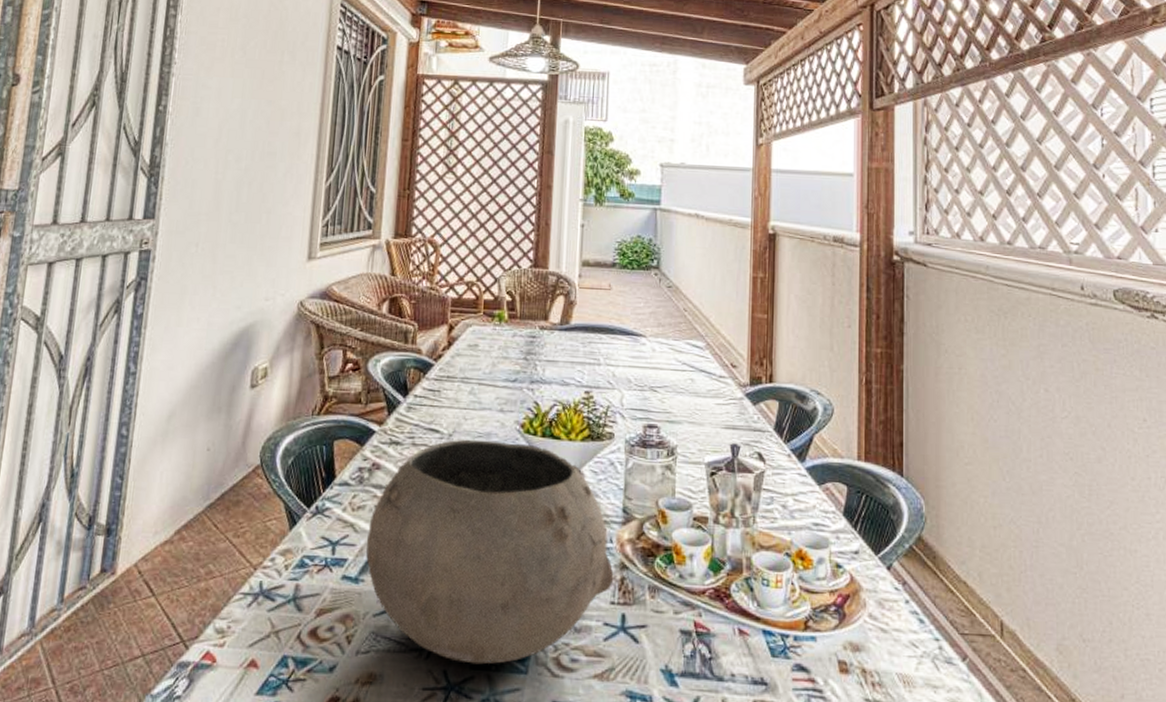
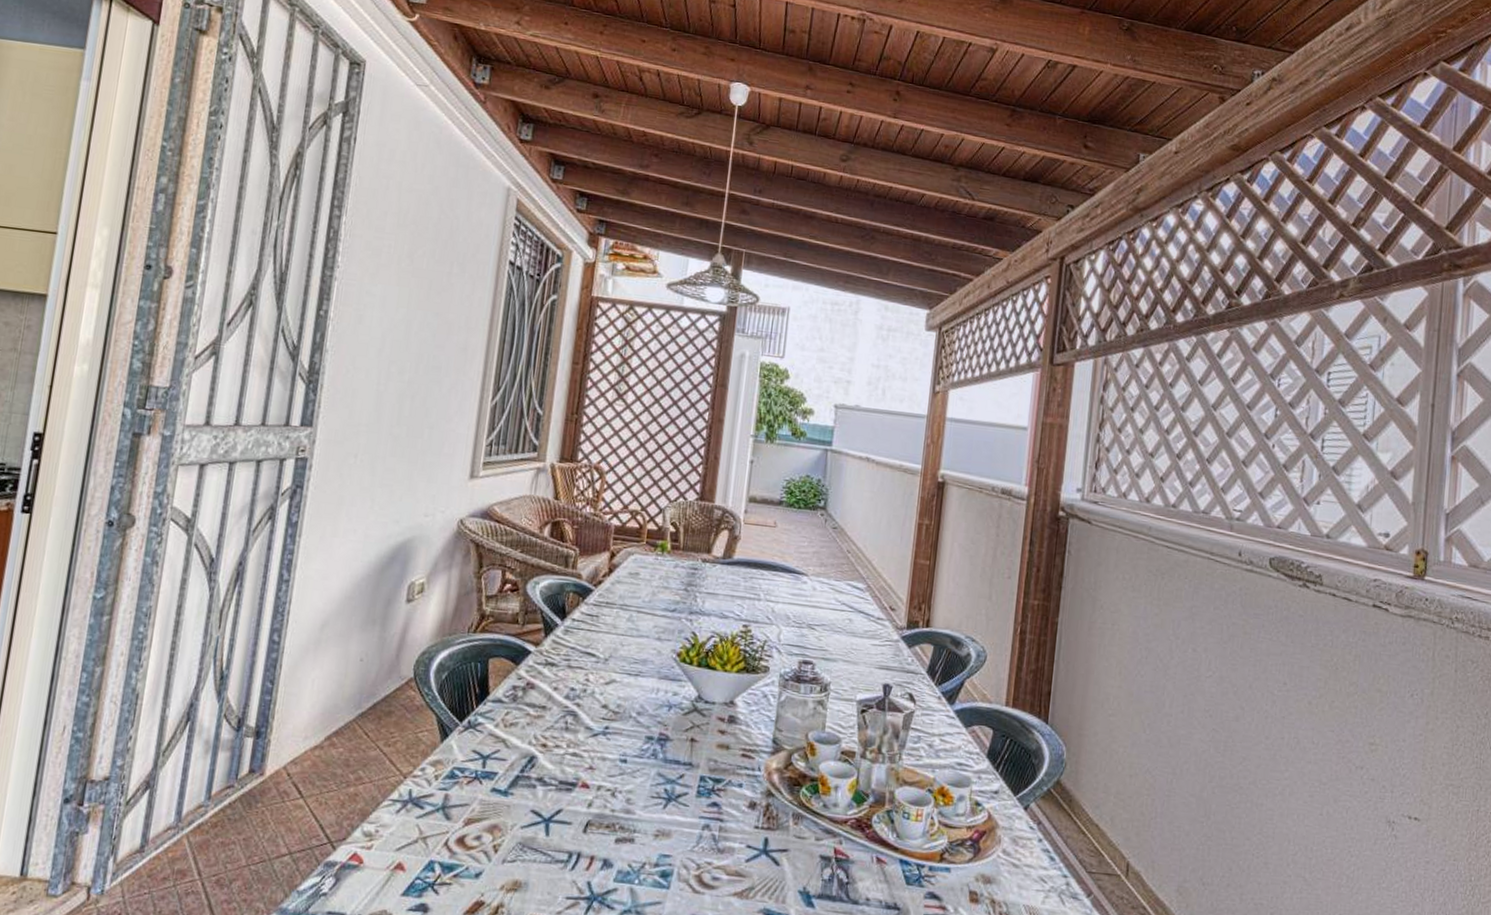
bowl: present [366,439,614,665] -> none [516,664,760,878]

